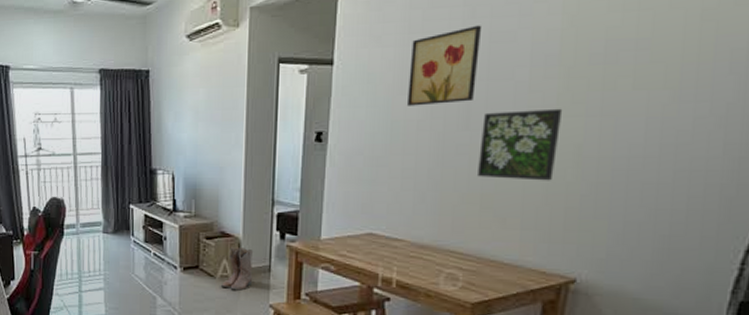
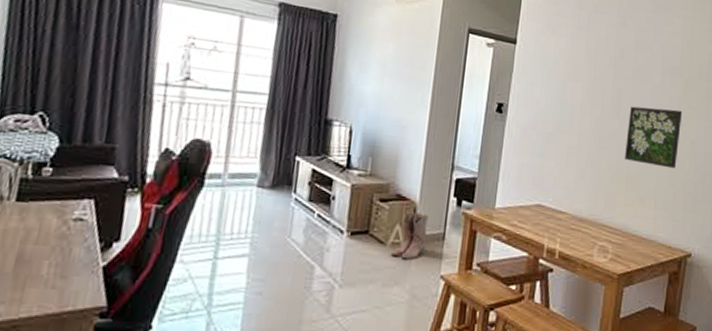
wall art: present [408,25,482,106] -> none [574,33,630,95]

